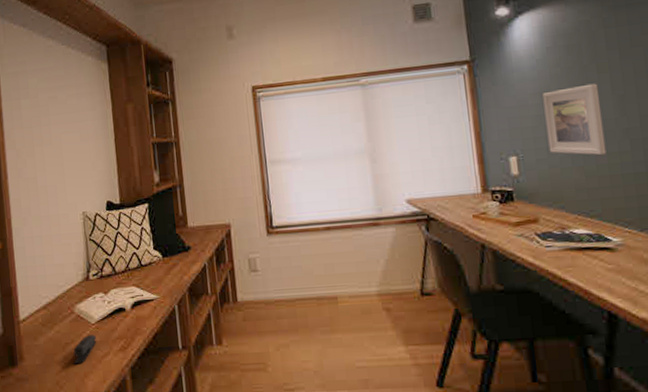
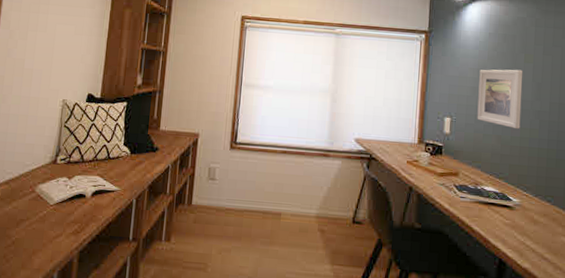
stapler: present [73,335,97,365] -> none [24,215,52,241]

